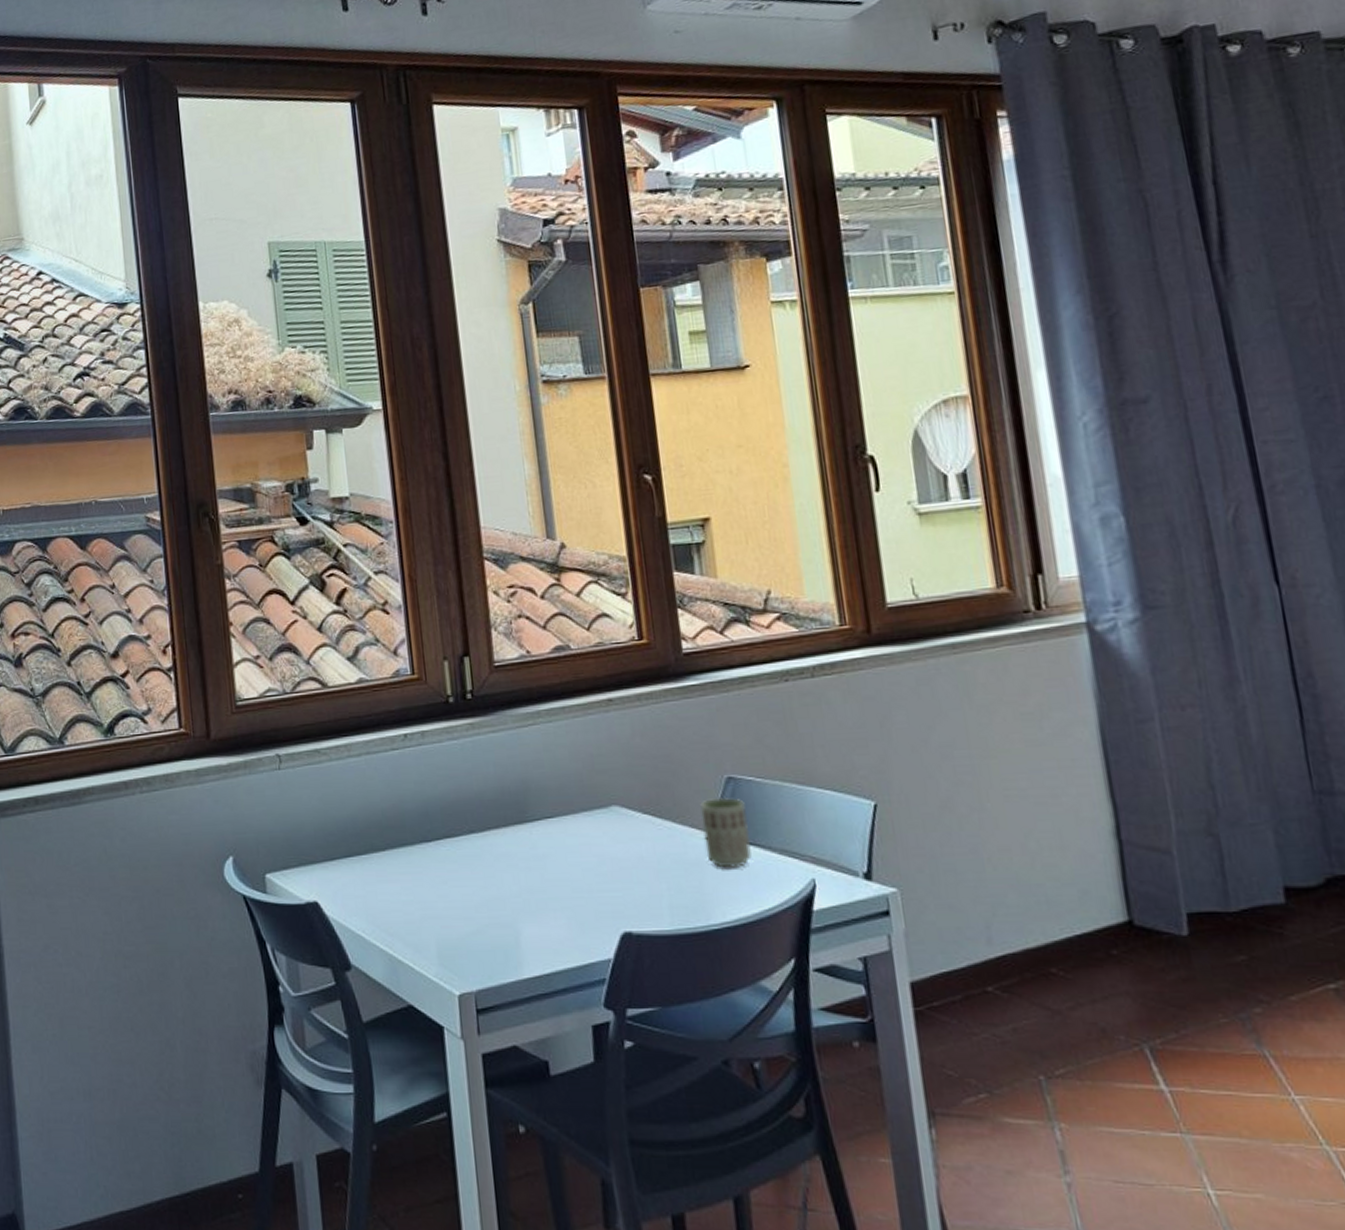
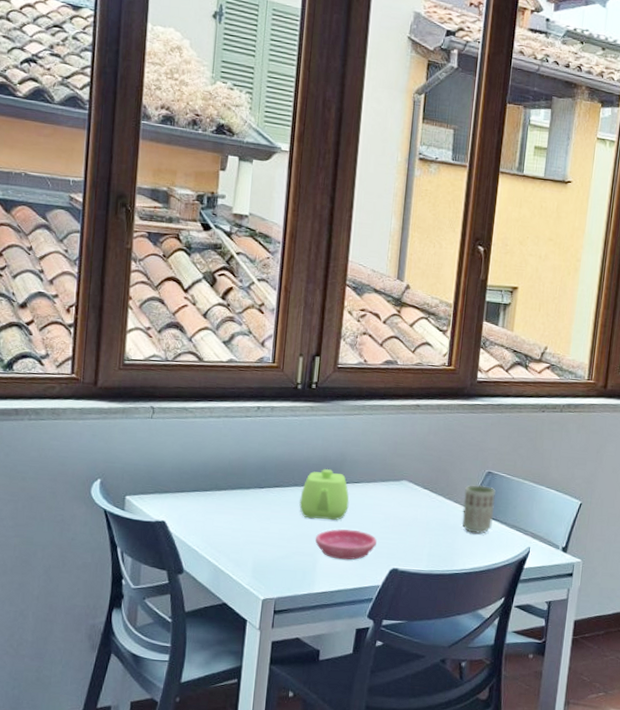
teapot: none [479,803,547,876] -> present [298,468,349,521]
saucer: none [510,883,595,928] -> present [315,529,377,560]

